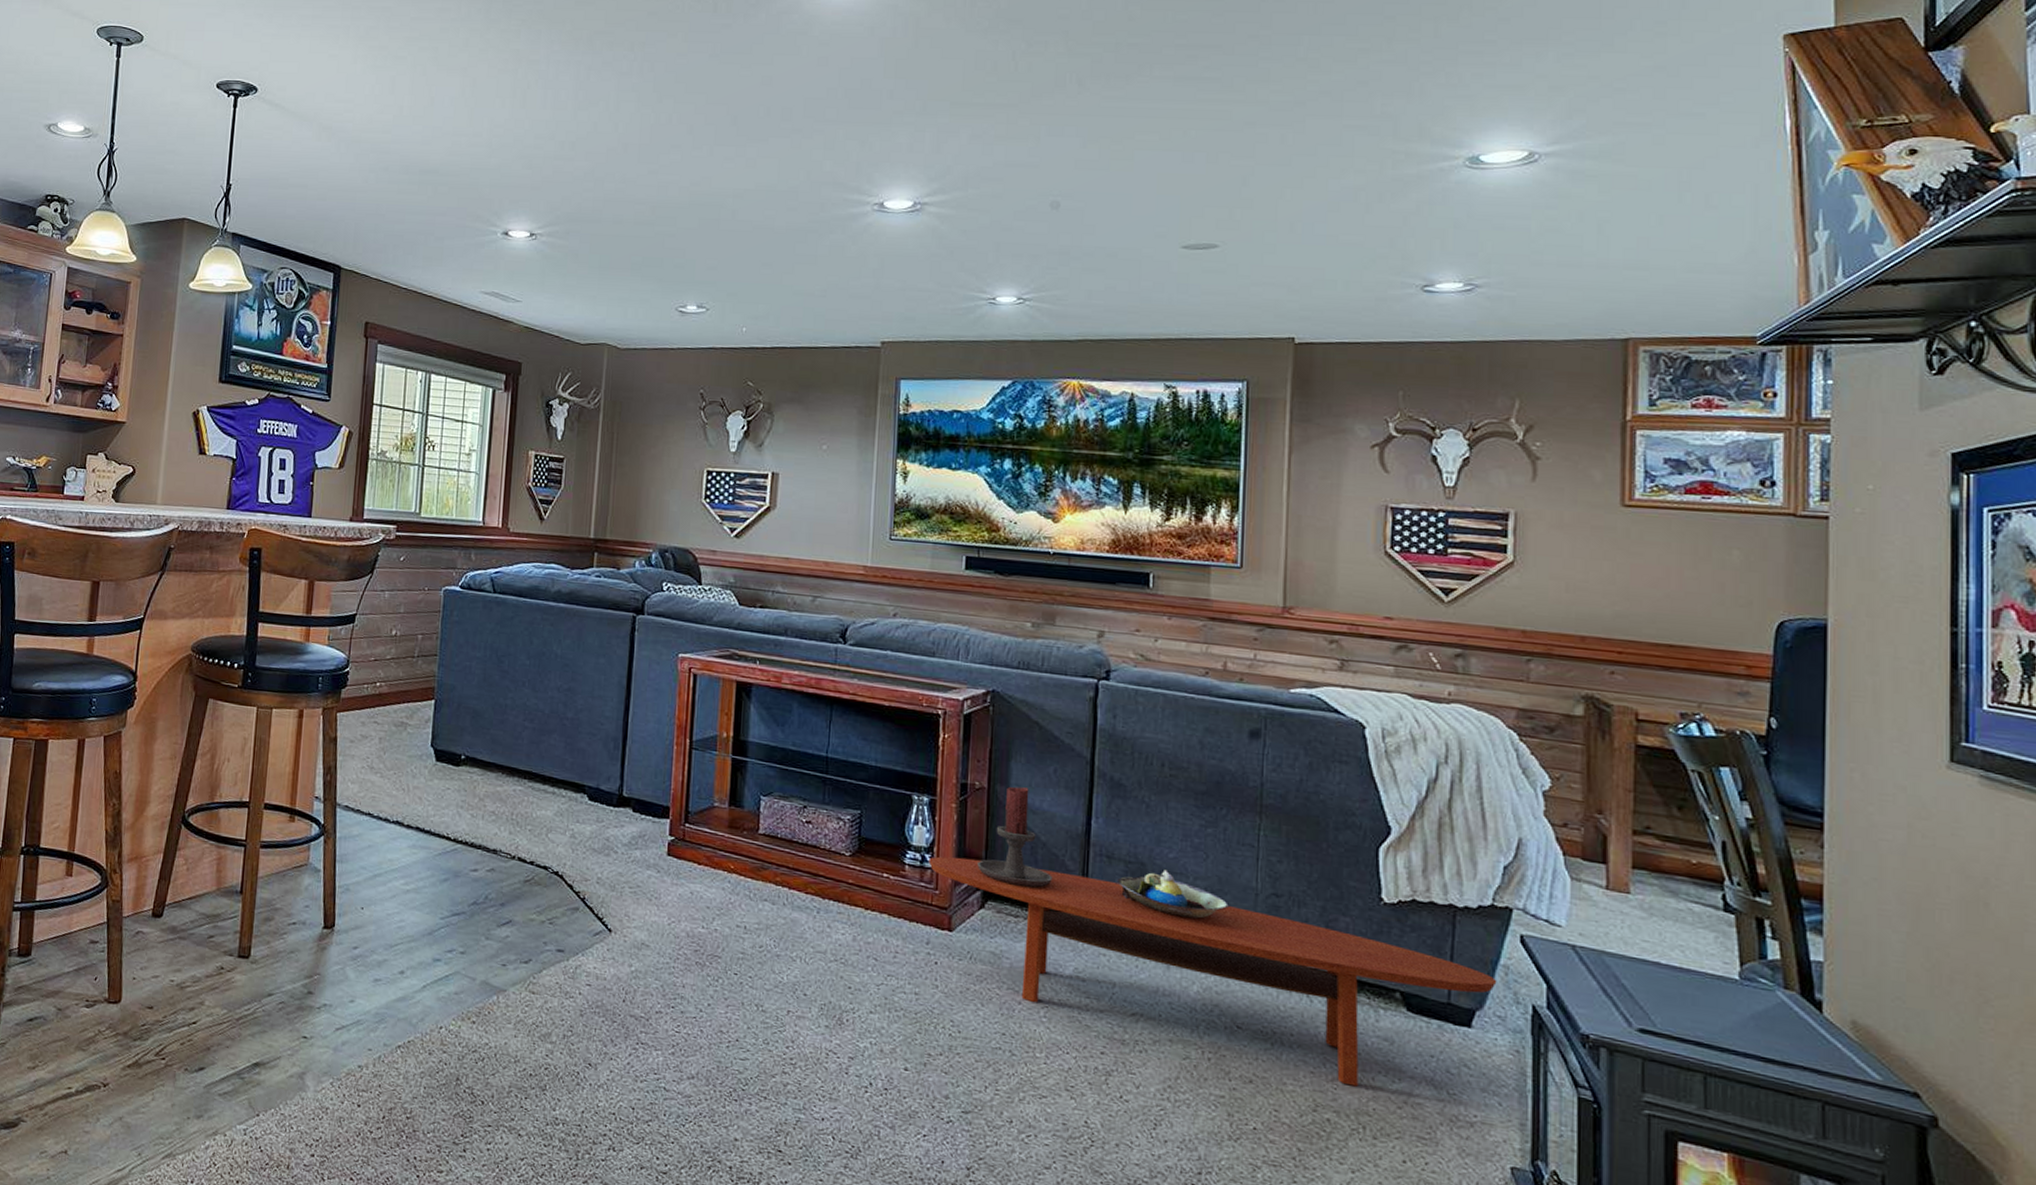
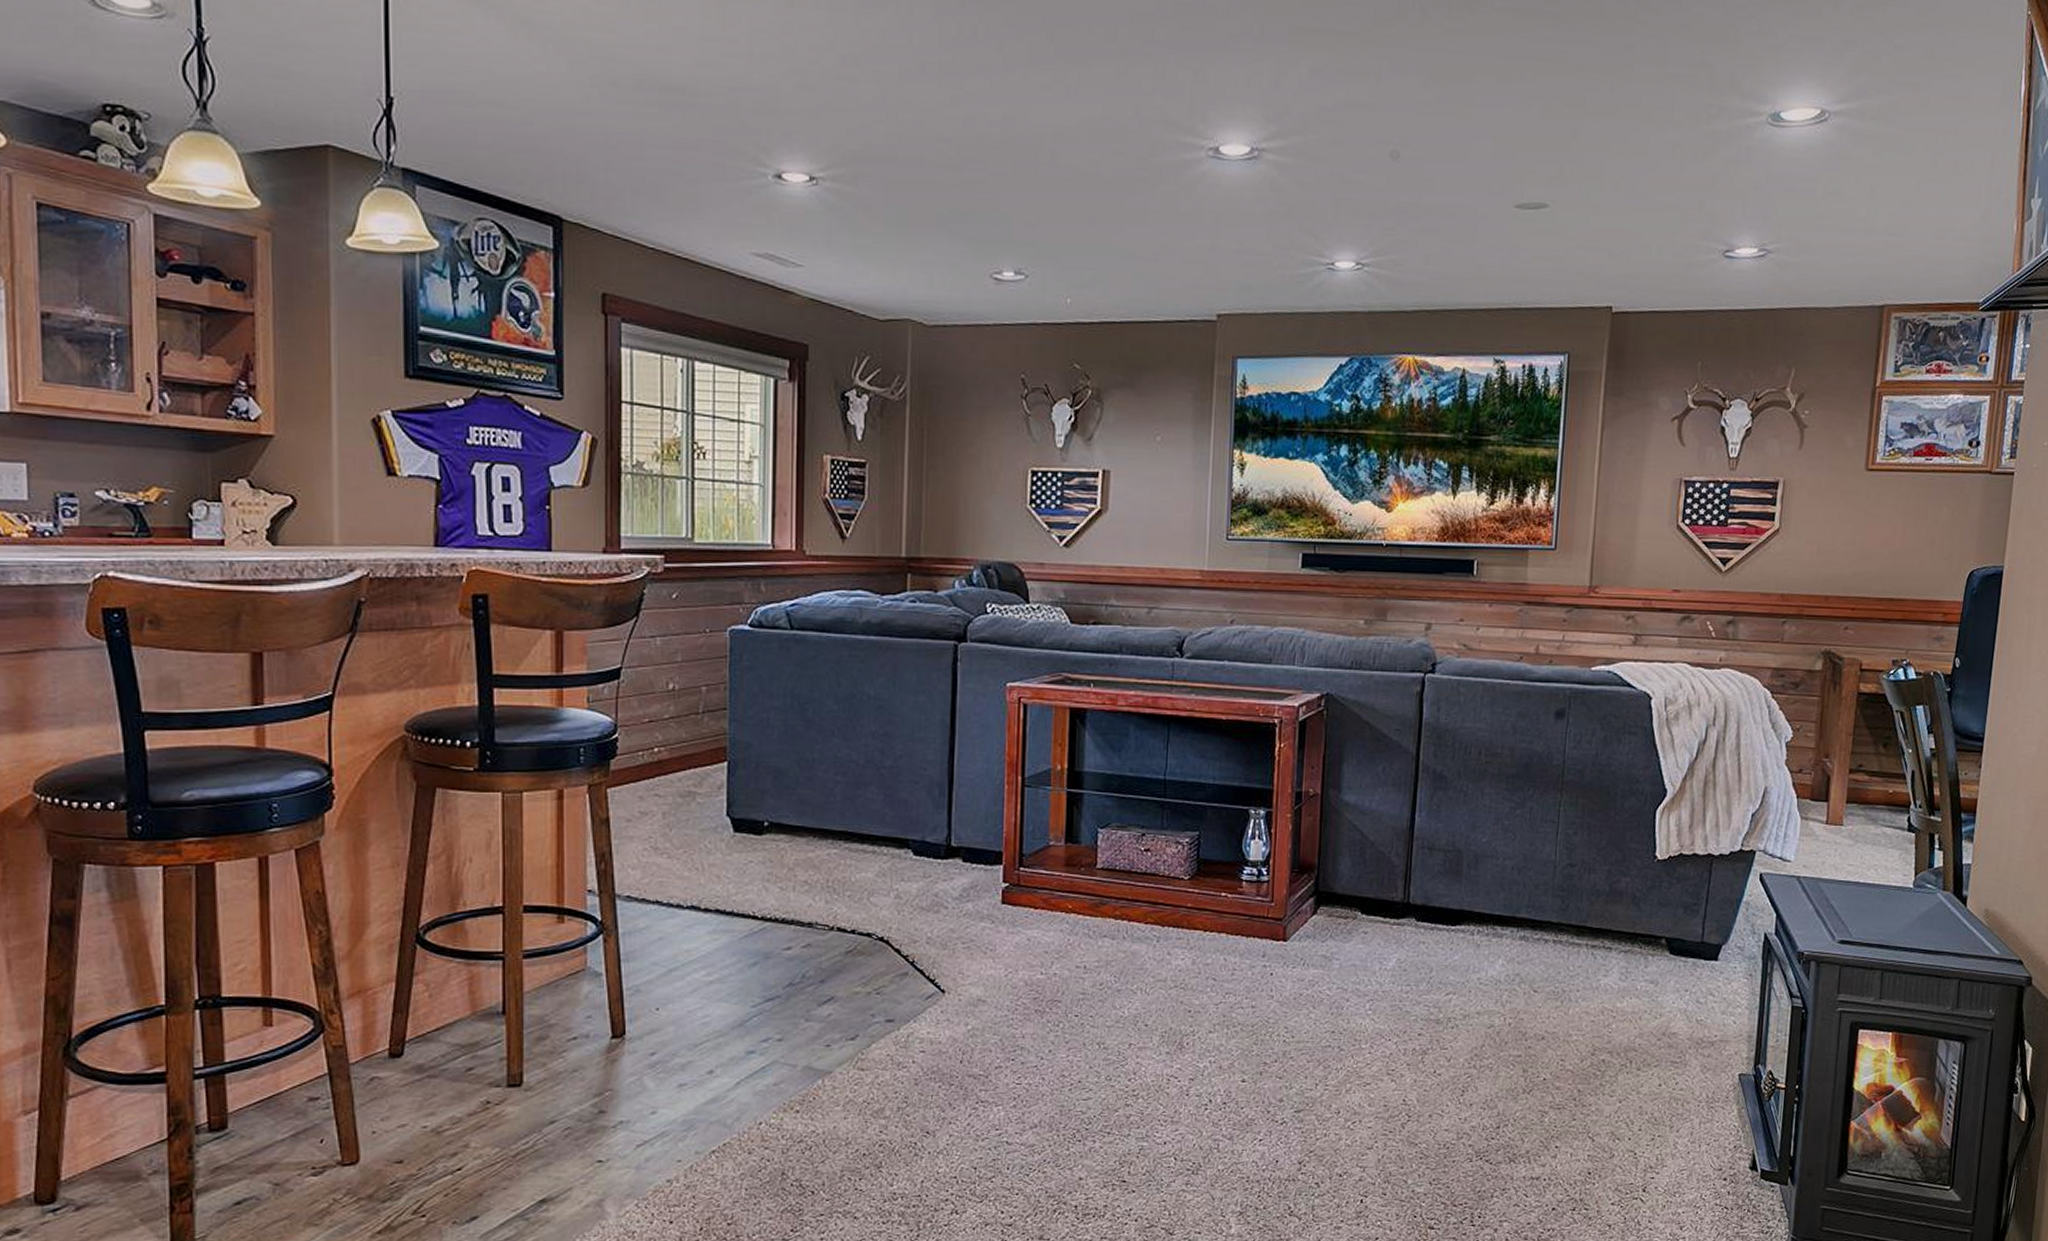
coffee table: present [928,856,1497,1087] -> none [1265,866,1740,1028]
candle holder: present [977,786,1053,888] -> none [1311,789,1379,887]
decorative bowl: present [1117,869,1229,919] -> none [1436,854,1531,897]

